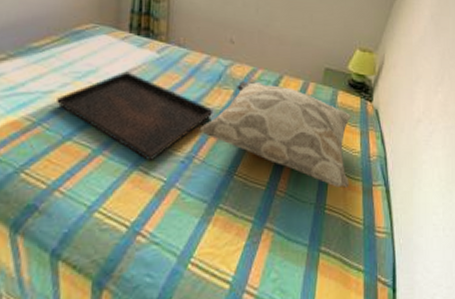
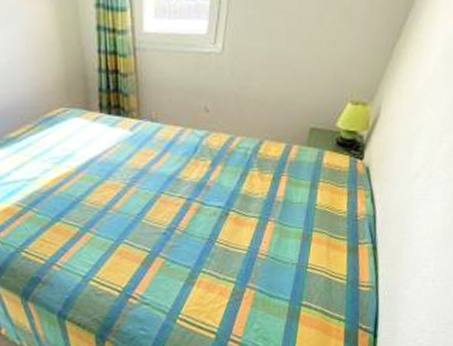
serving tray: present [57,71,214,162] -> none [41,152,191,235]
decorative pillow: present [199,80,351,188] -> none [178,149,339,248]

